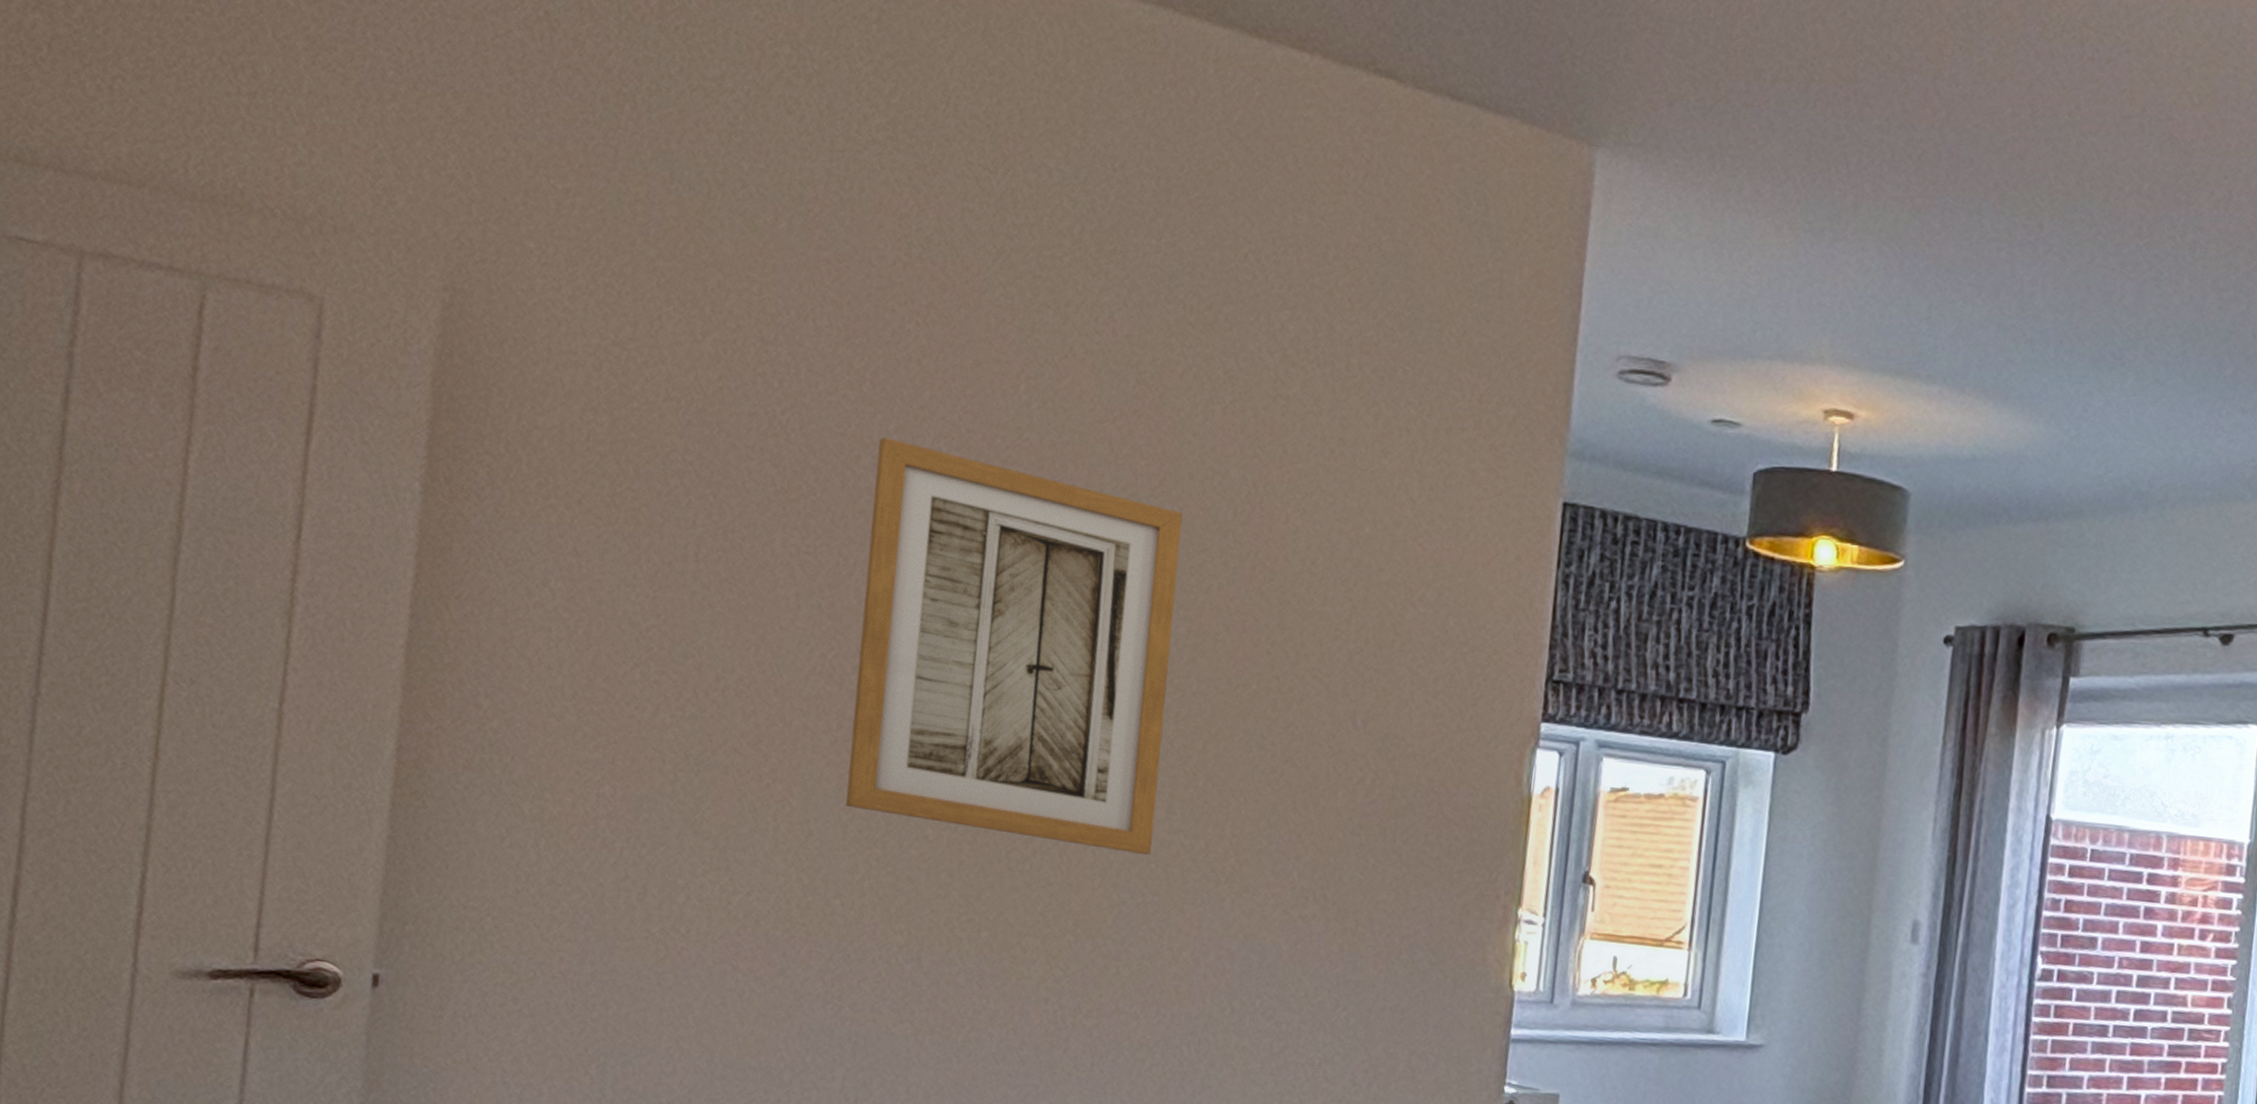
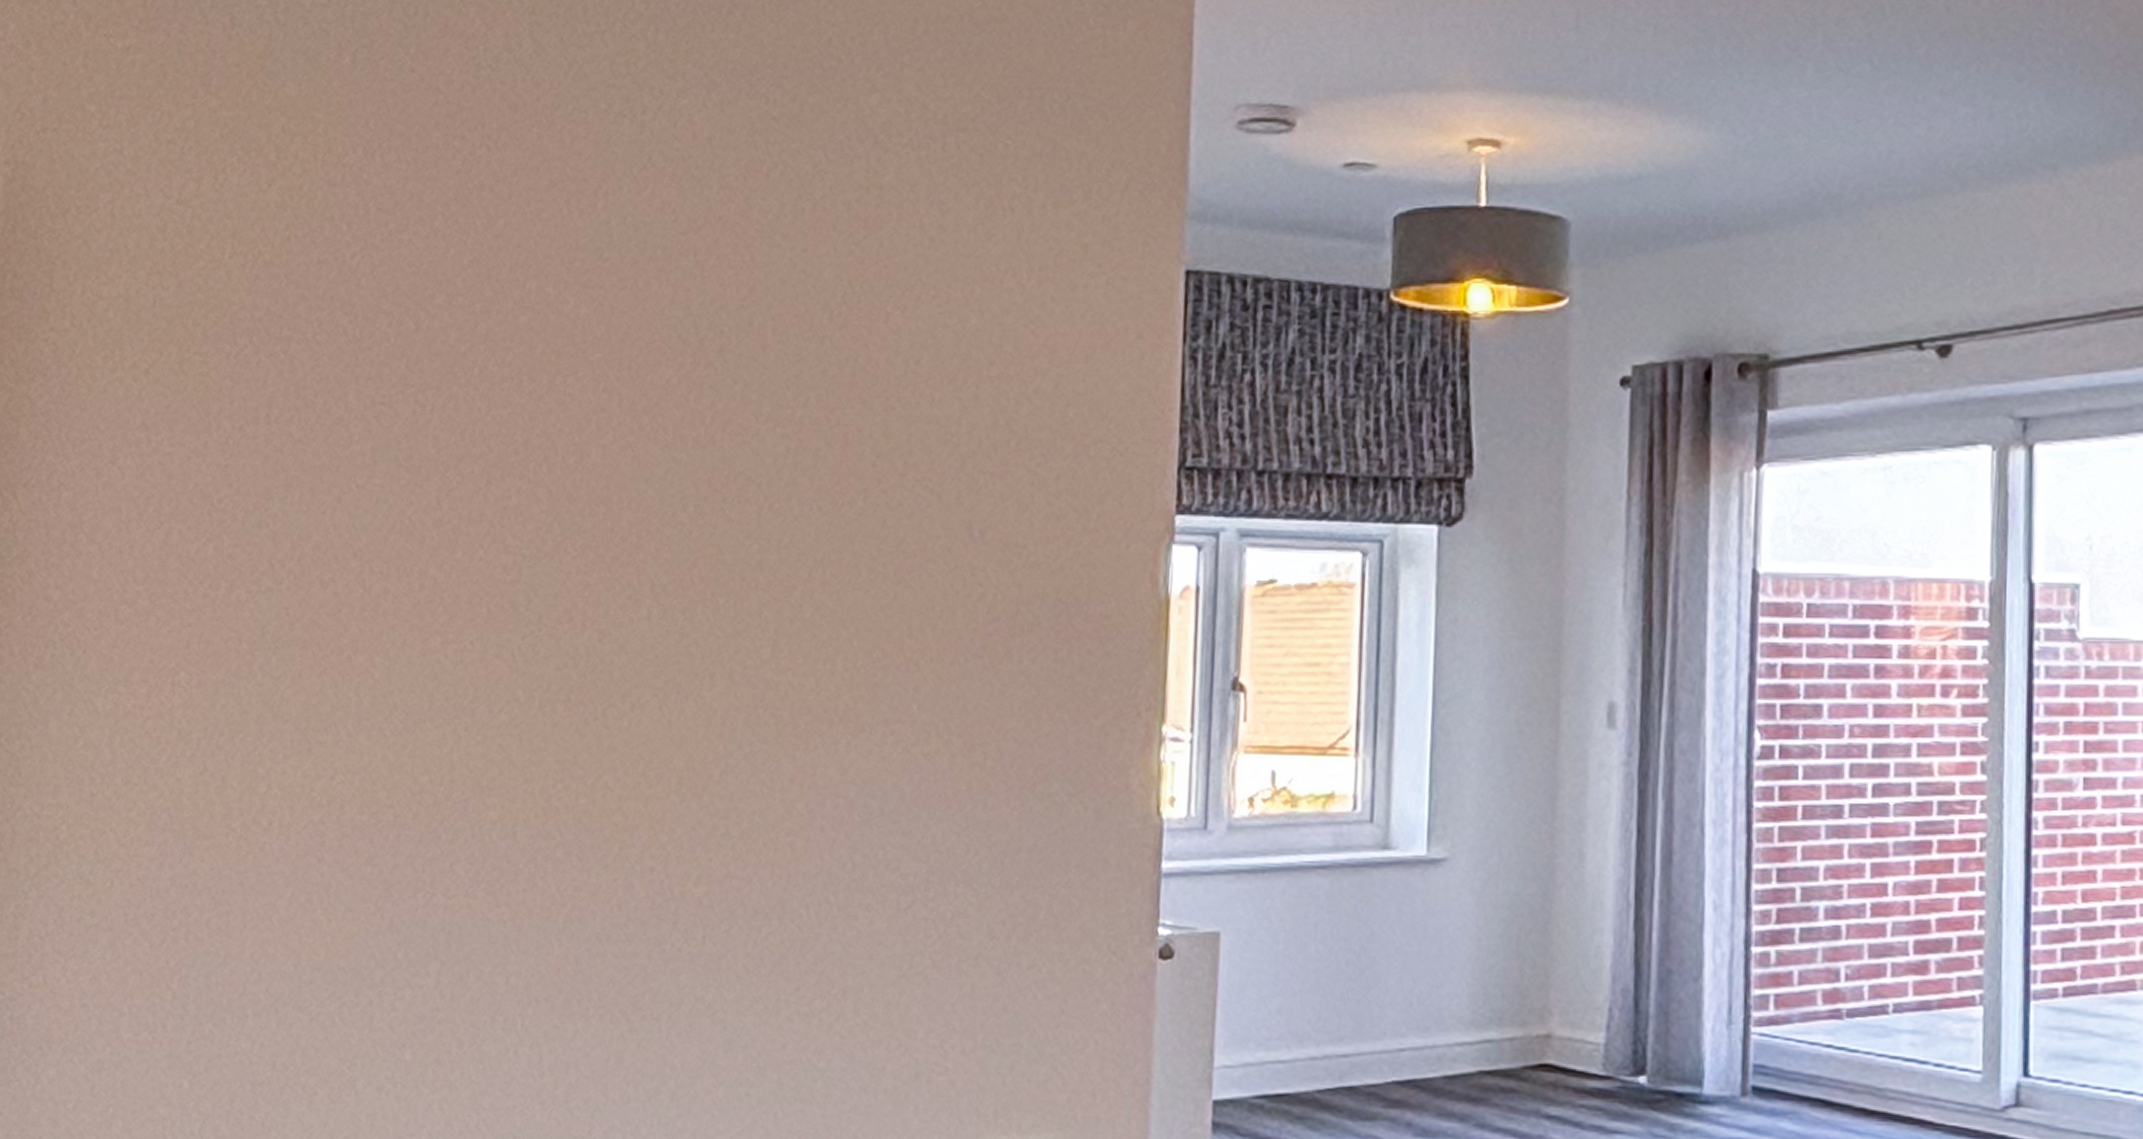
wall art: present [846,437,1183,855] -> none [431,273,775,699]

